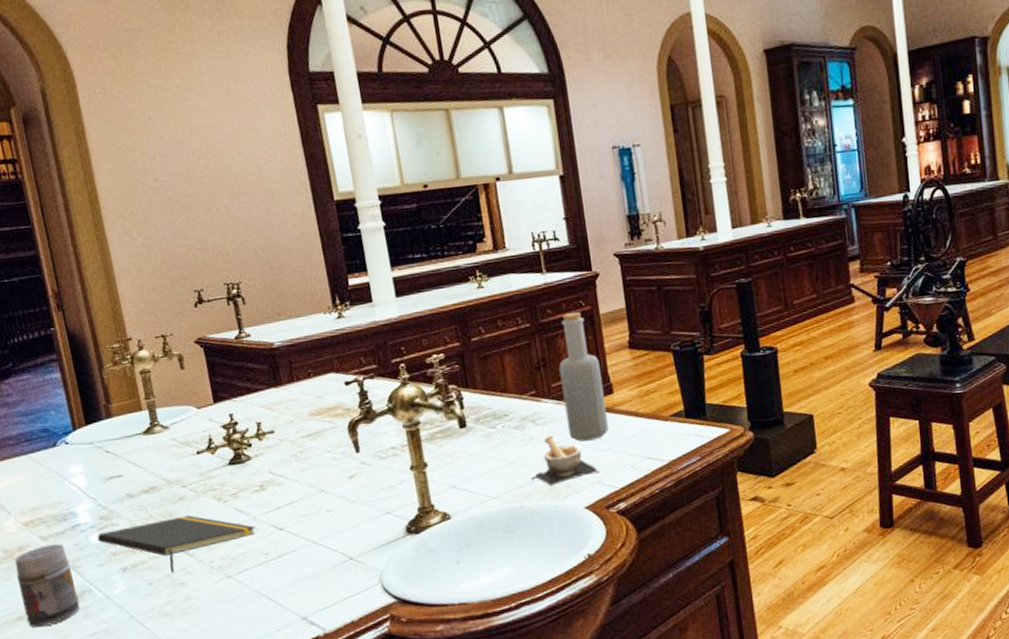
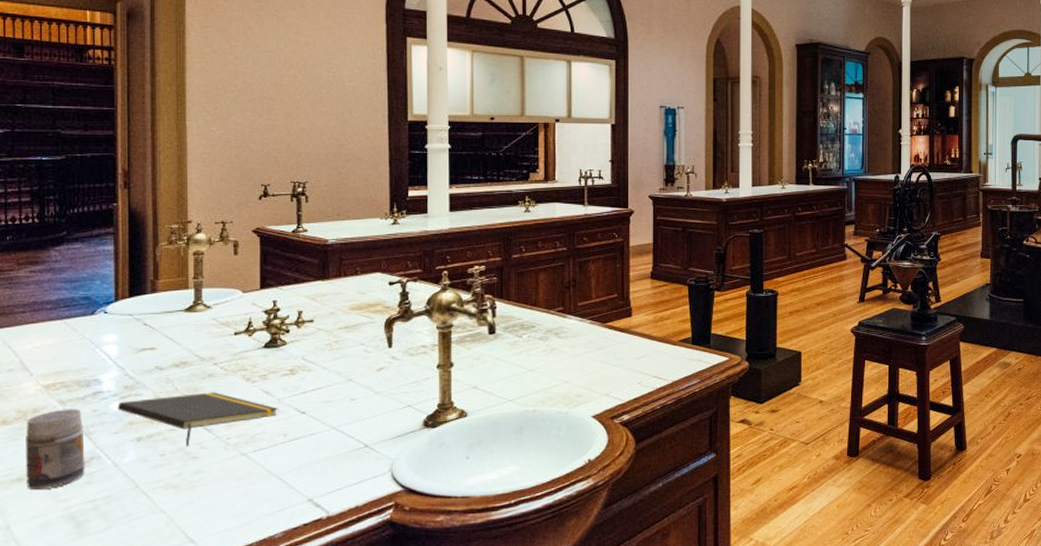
mortar and pestle: present [531,435,600,486] -> none [547,349,609,394]
bottle: present [559,312,609,442] -> none [587,243,624,356]

